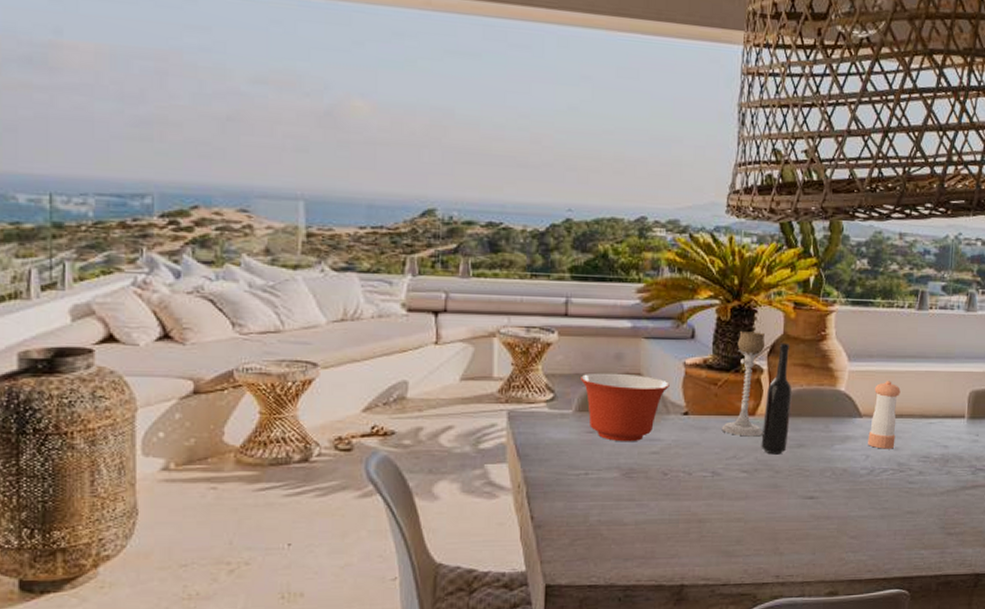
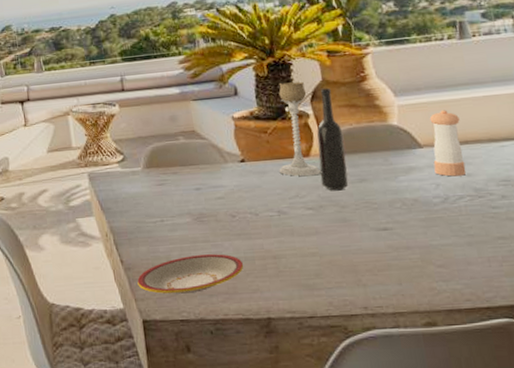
plate: none [546,514,667,558] -> present [137,254,244,295]
mixing bowl: present [579,372,670,442] -> none [142,132,223,191]

